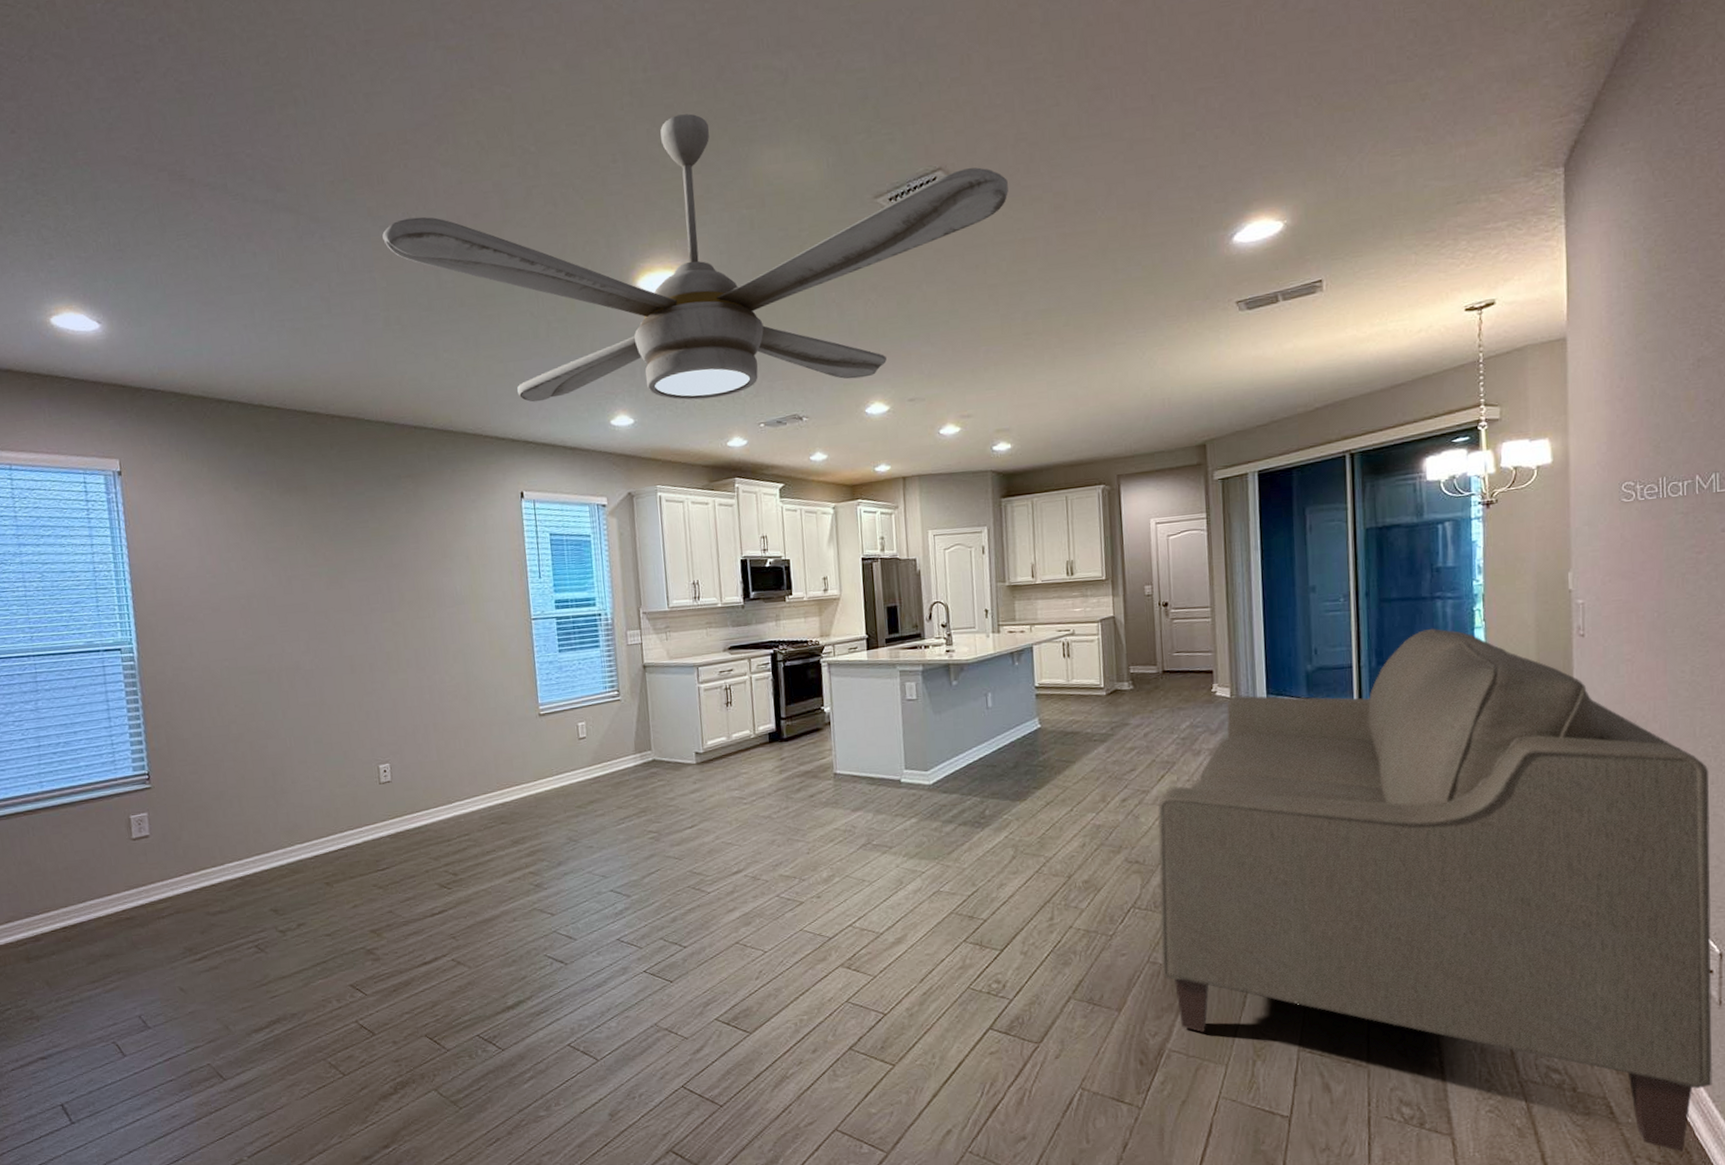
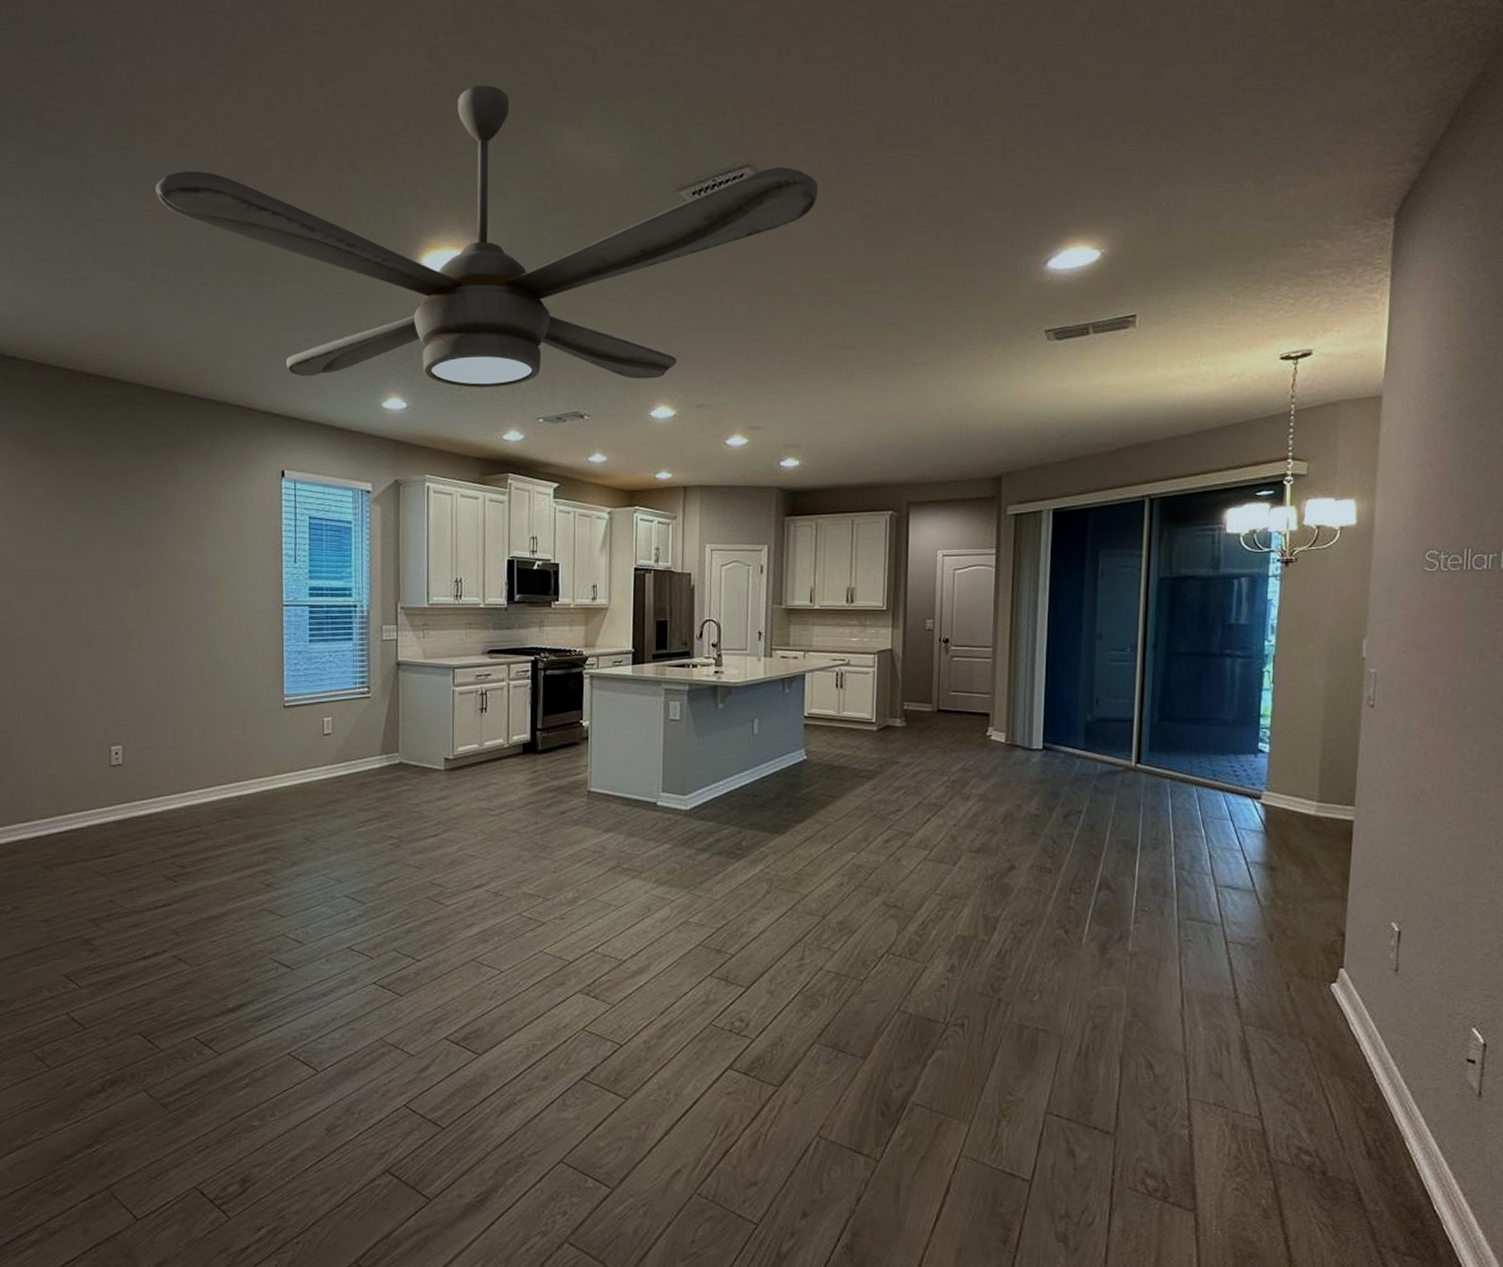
sofa: present [1157,628,1713,1152] -> none [911,686,1489,1244]

